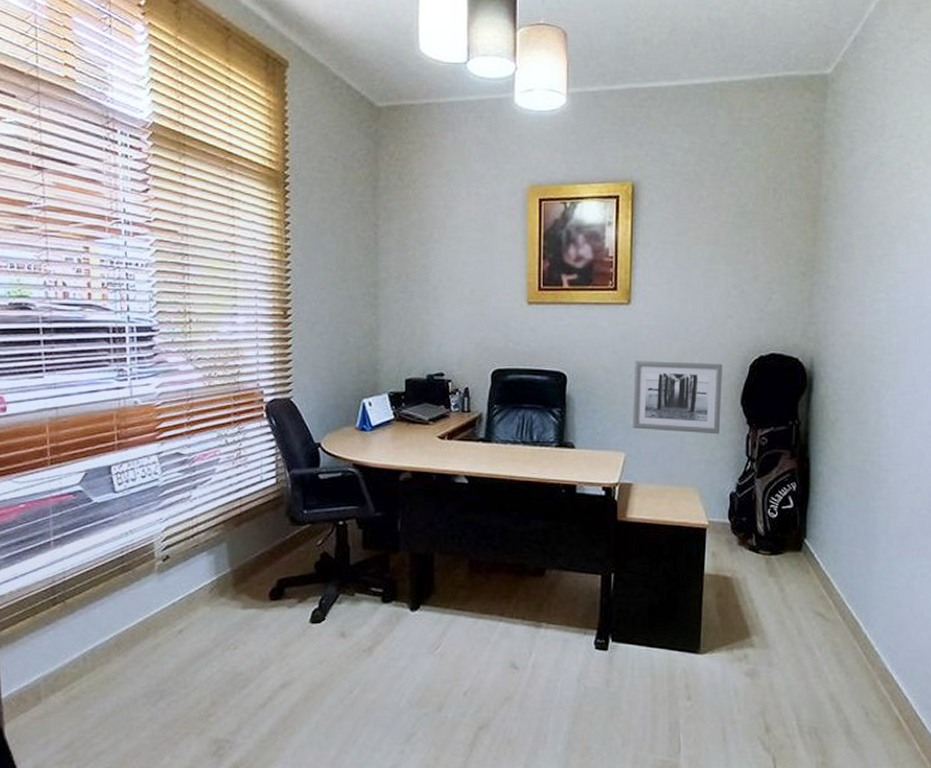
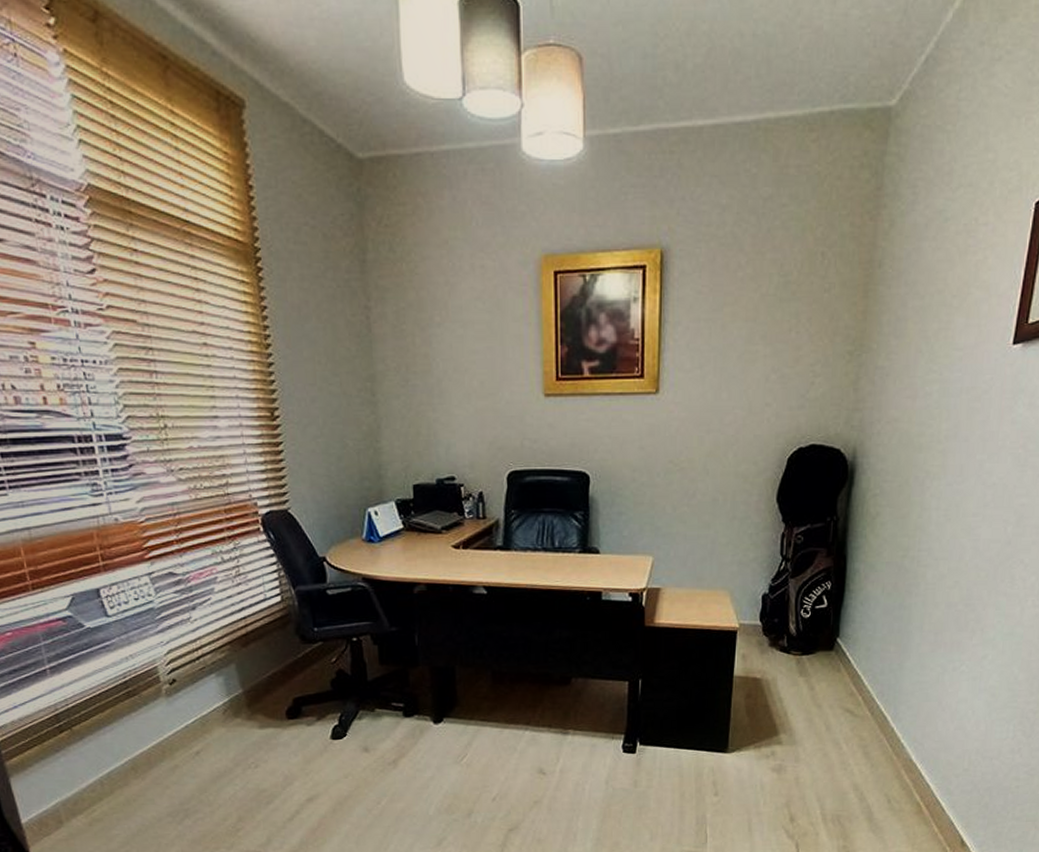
wall art: present [633,361,722,435] -> none [661,456,758,534]

